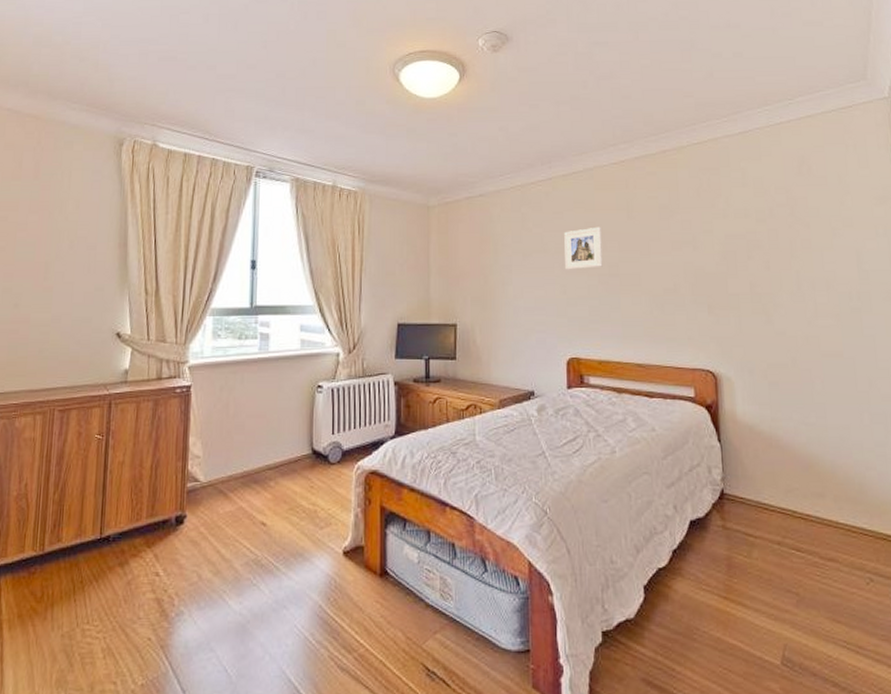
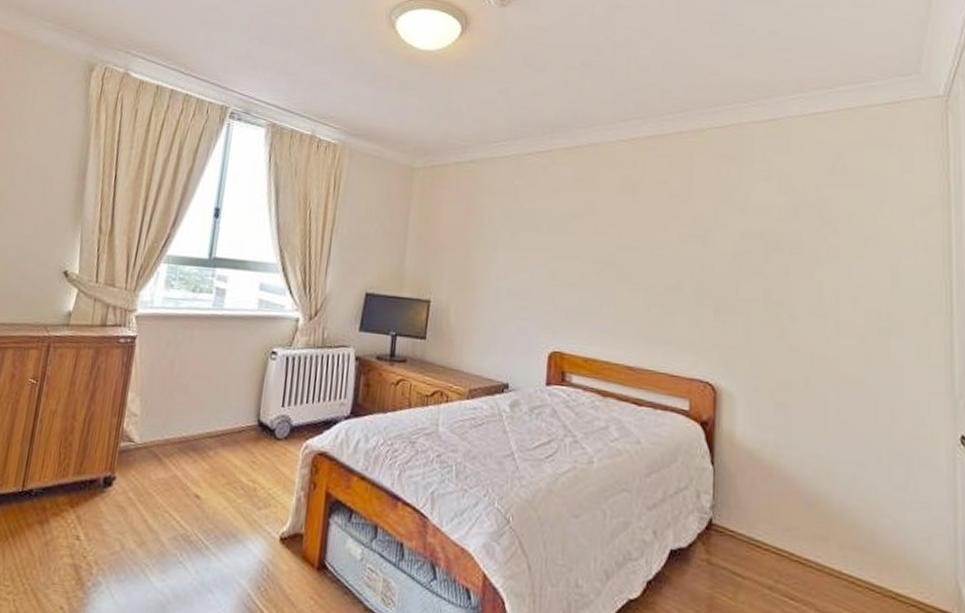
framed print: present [564,226,603,270] -> none [557,208,602,255]

